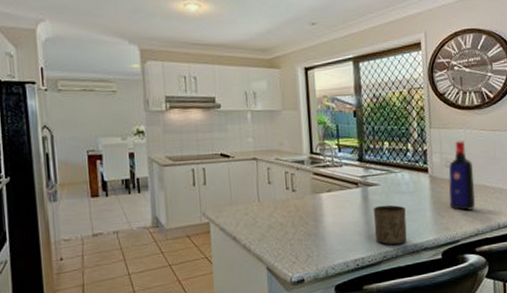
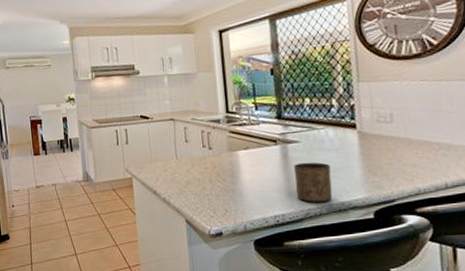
liquor bottle: present [448,140,476,211] -> none [381,93,416,168]

